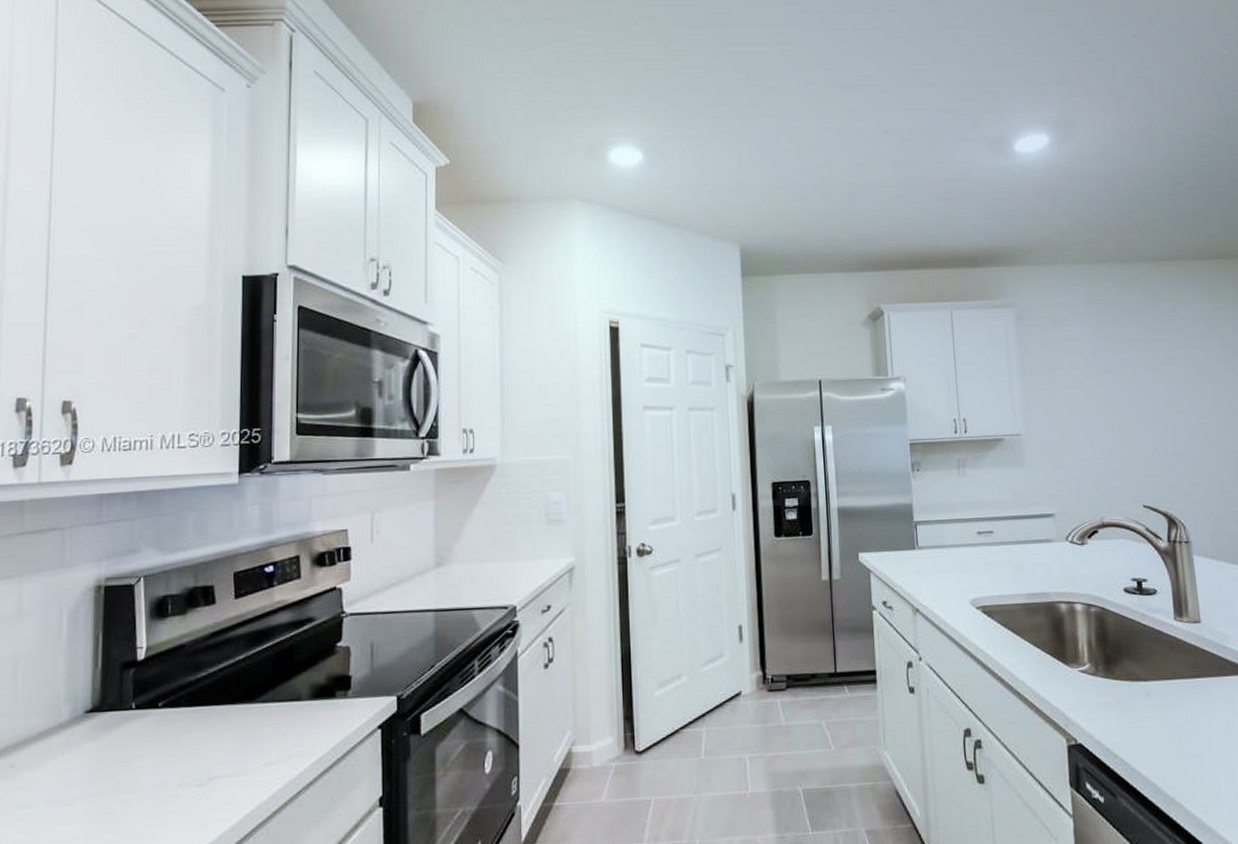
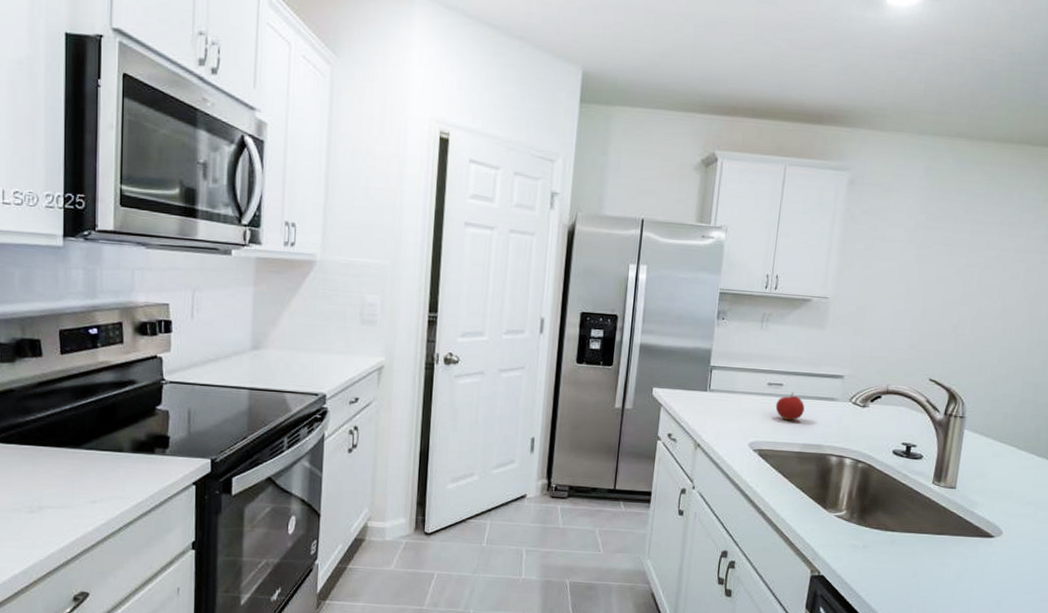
fruit: none [990,539,1021,570] -> present [775,393,805,421]

